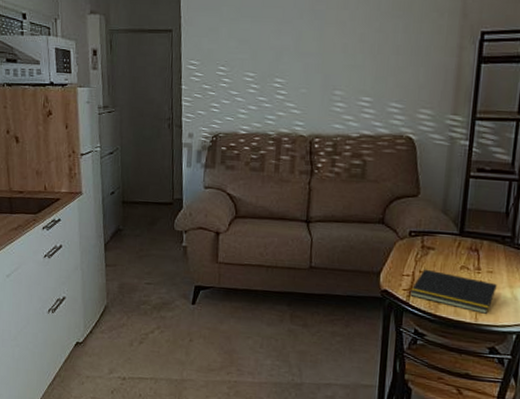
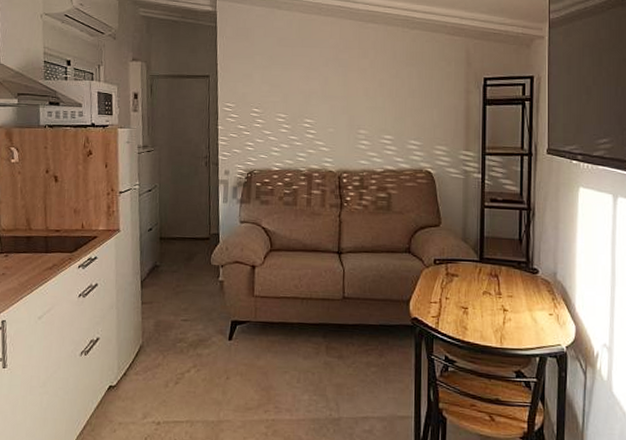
notepad: present [410,269,497,314] -> none [439,295,517,338]

